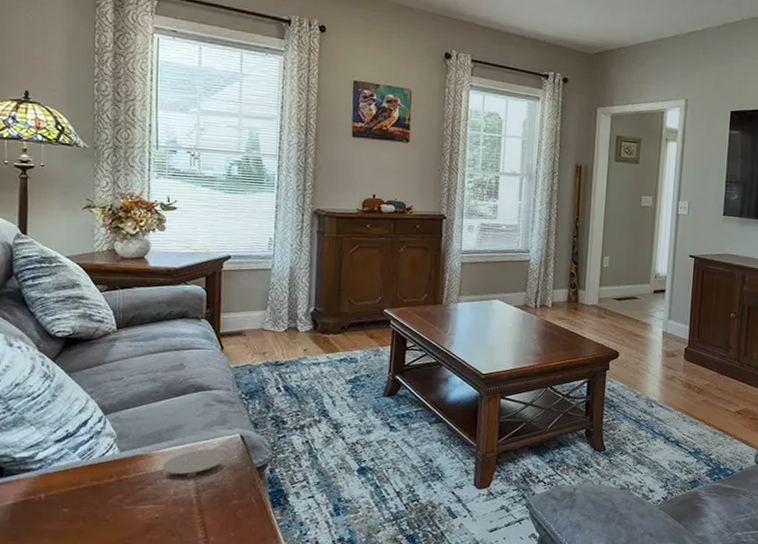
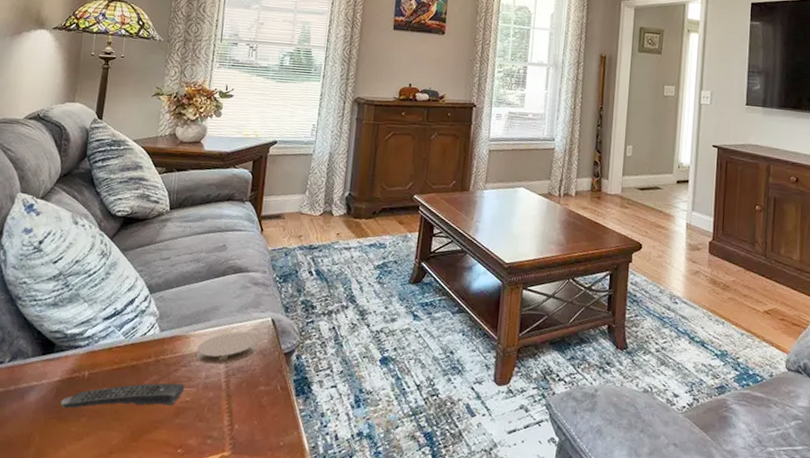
remote control: none [18,500,153,531] -> present [61,383,185,409]

